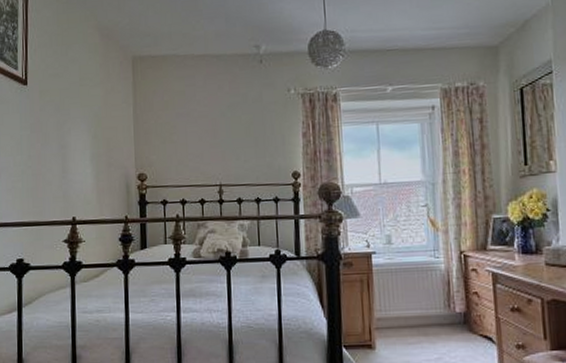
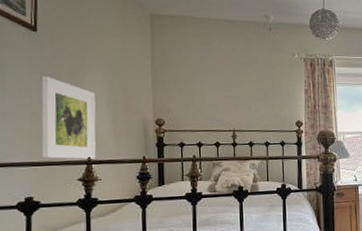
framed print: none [31,132,80,220] -> present [41,77,96,160]

